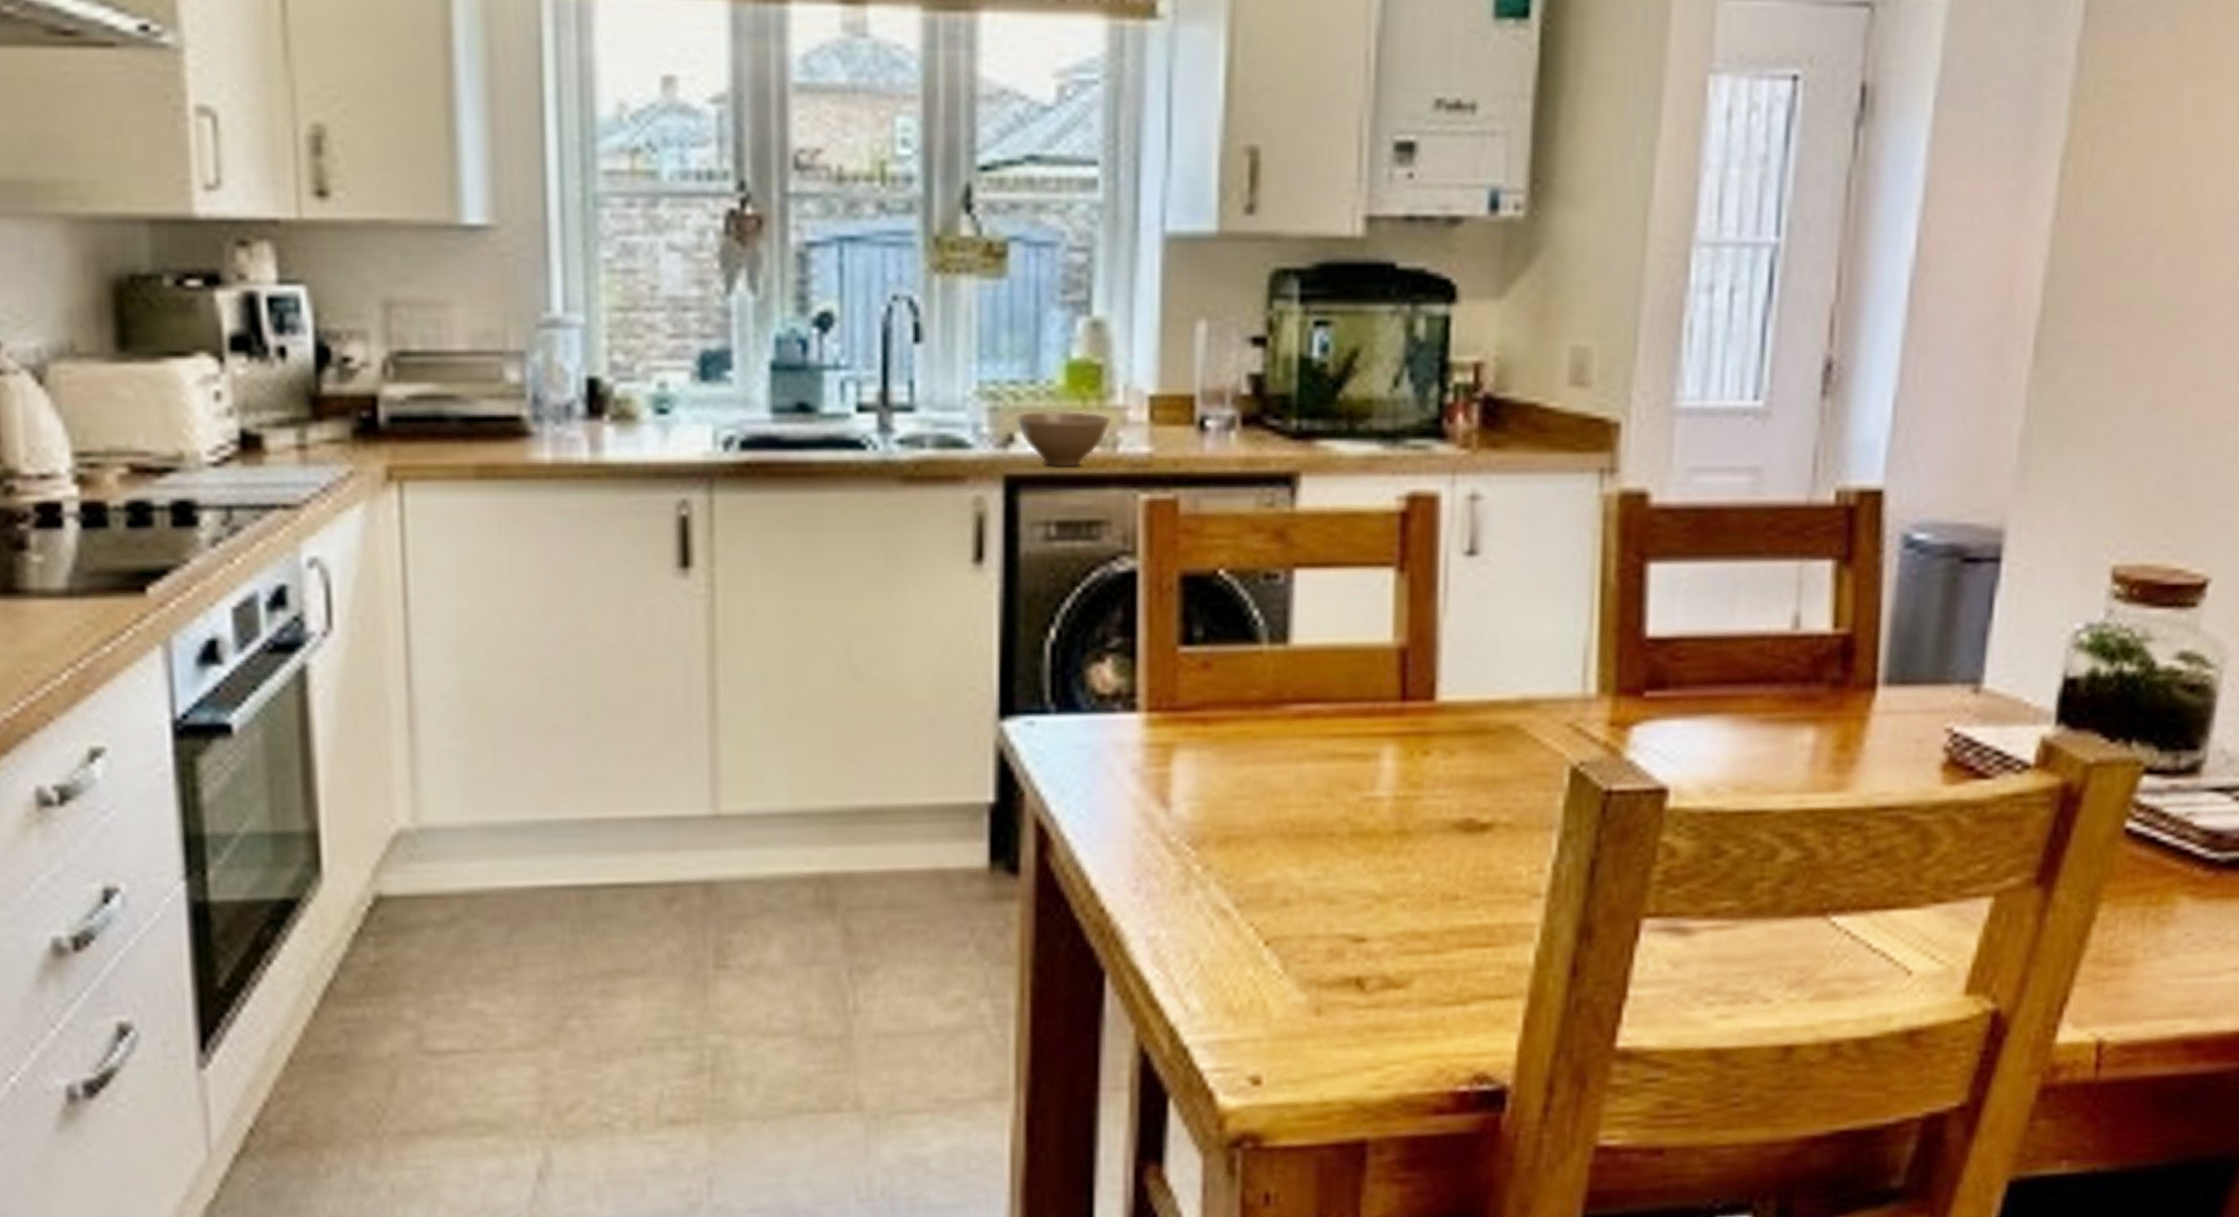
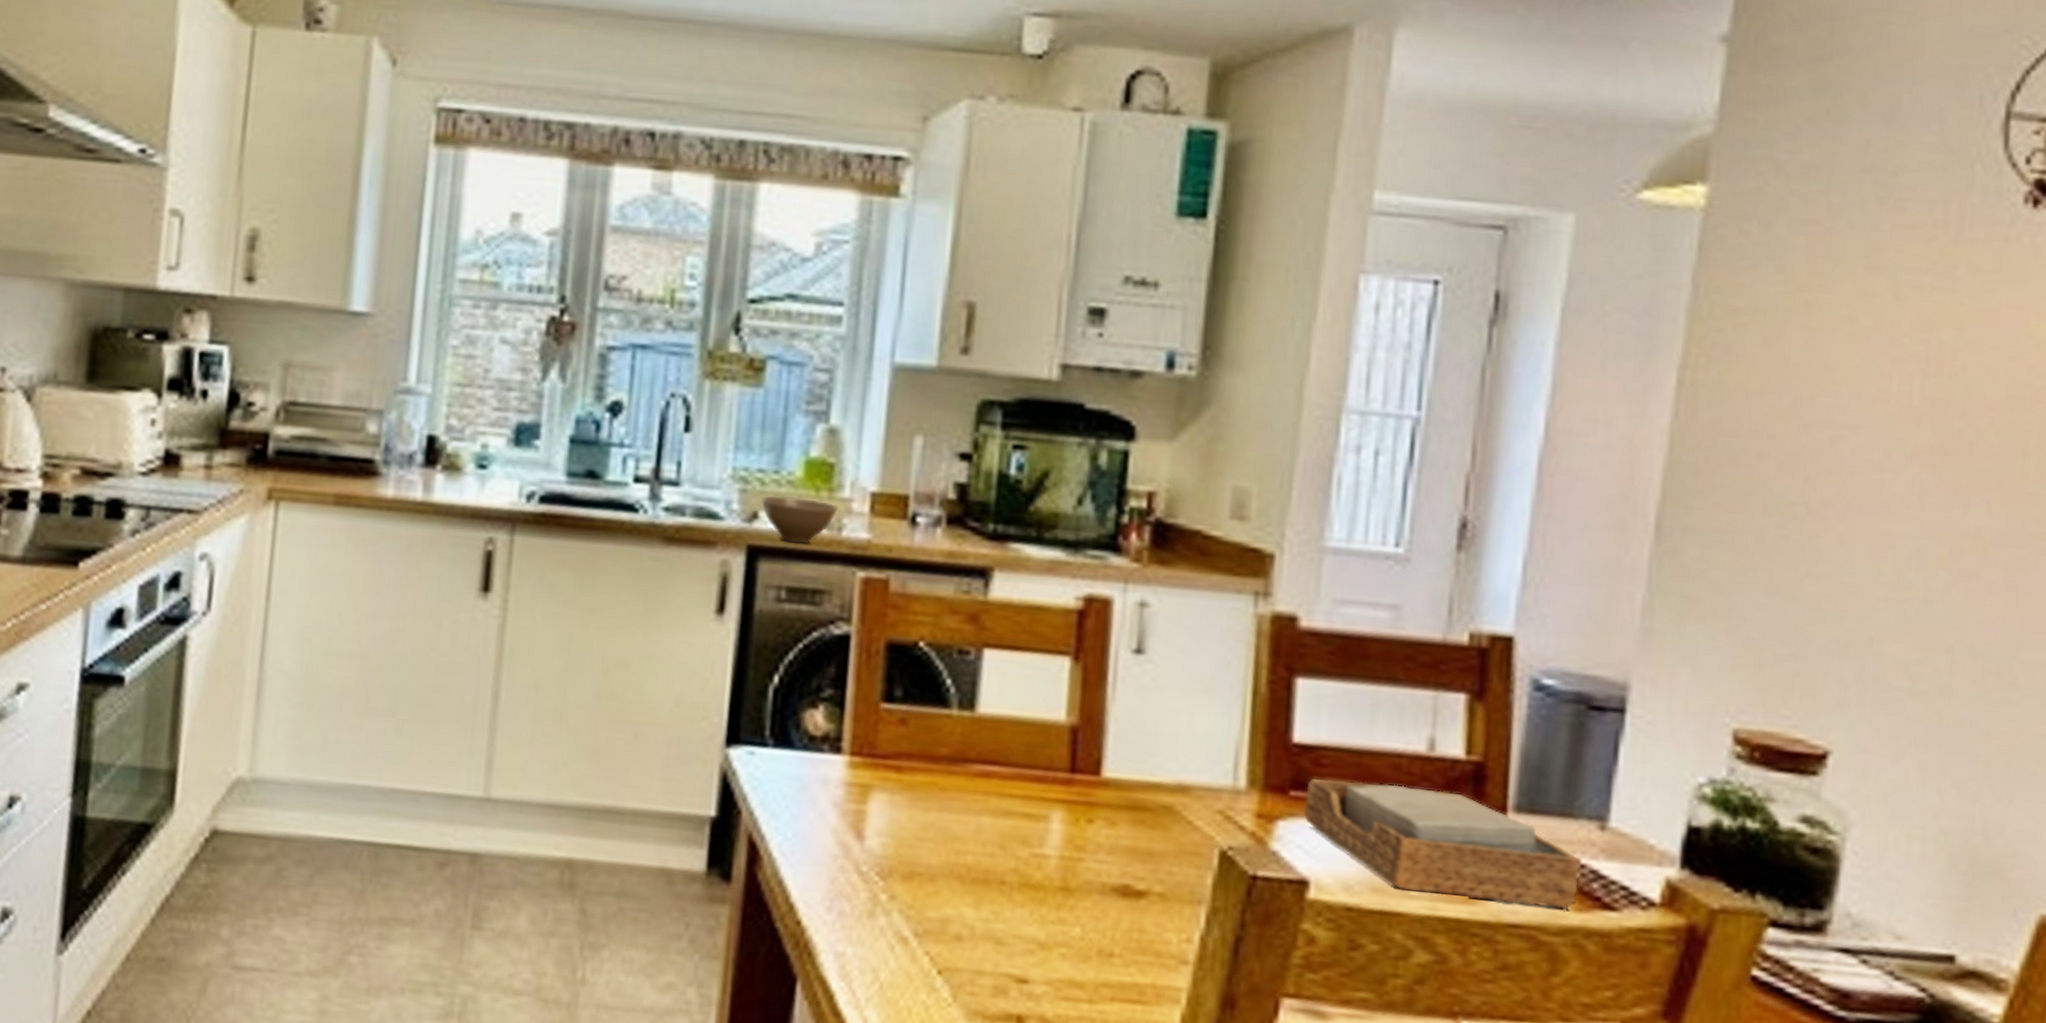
napkin holder: none [1660,670,1953,786] -> present [1303,778,1580,909]

